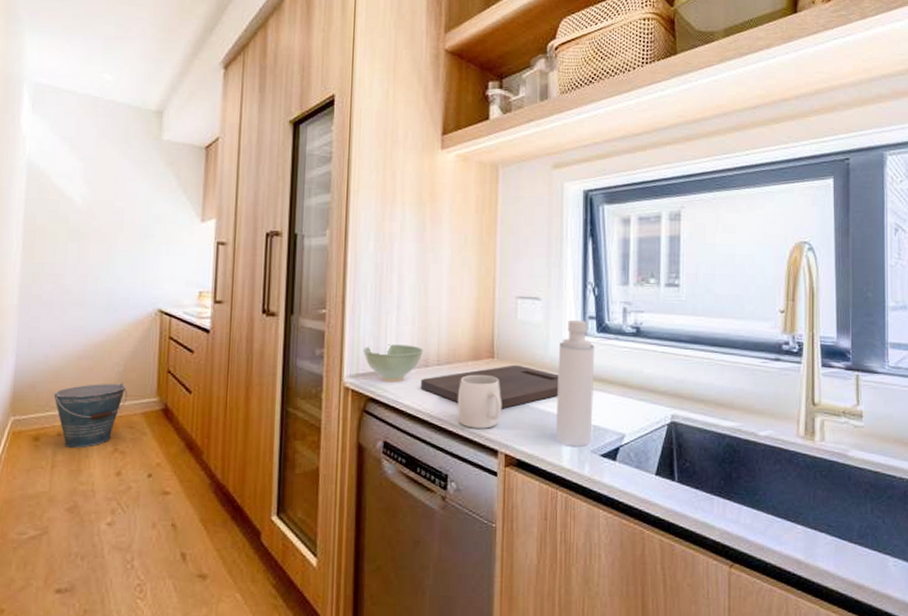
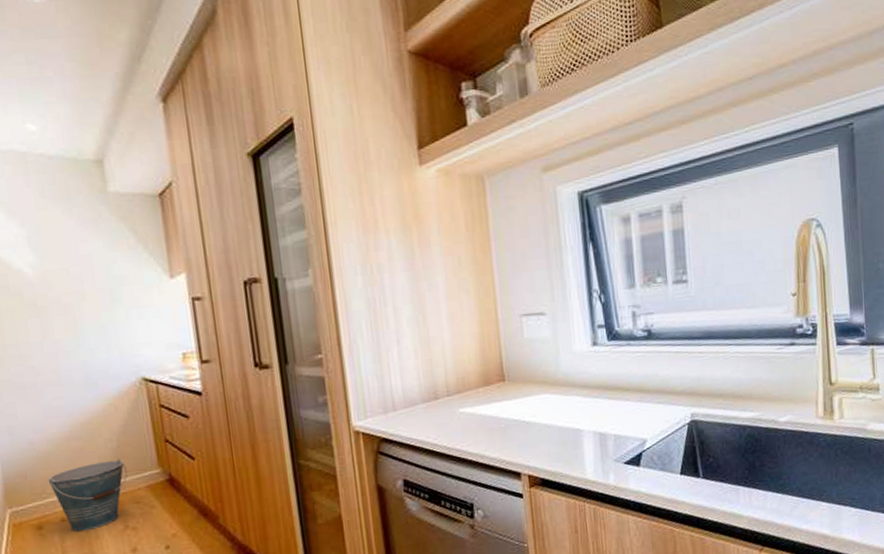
bowl: present [362,344,423,383] -> none [367,379,431,421]
cutting board: present [420,365,559,409] -> none [432,384,575,431]
mug: present [458,374,502,429] -> none [472,399,520,455]
spray bottle: present [556,320,594,447] -> none [570,330,613,458]

